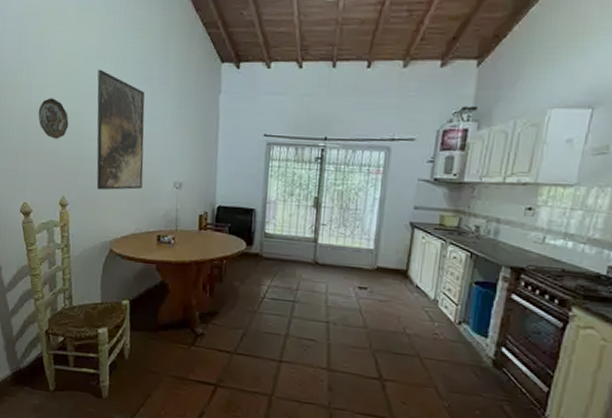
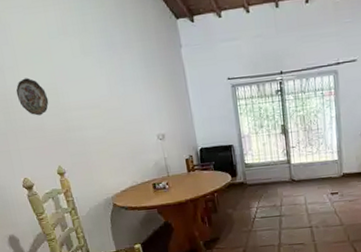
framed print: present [96,69,145,190] -> none [64,43,130,155]

